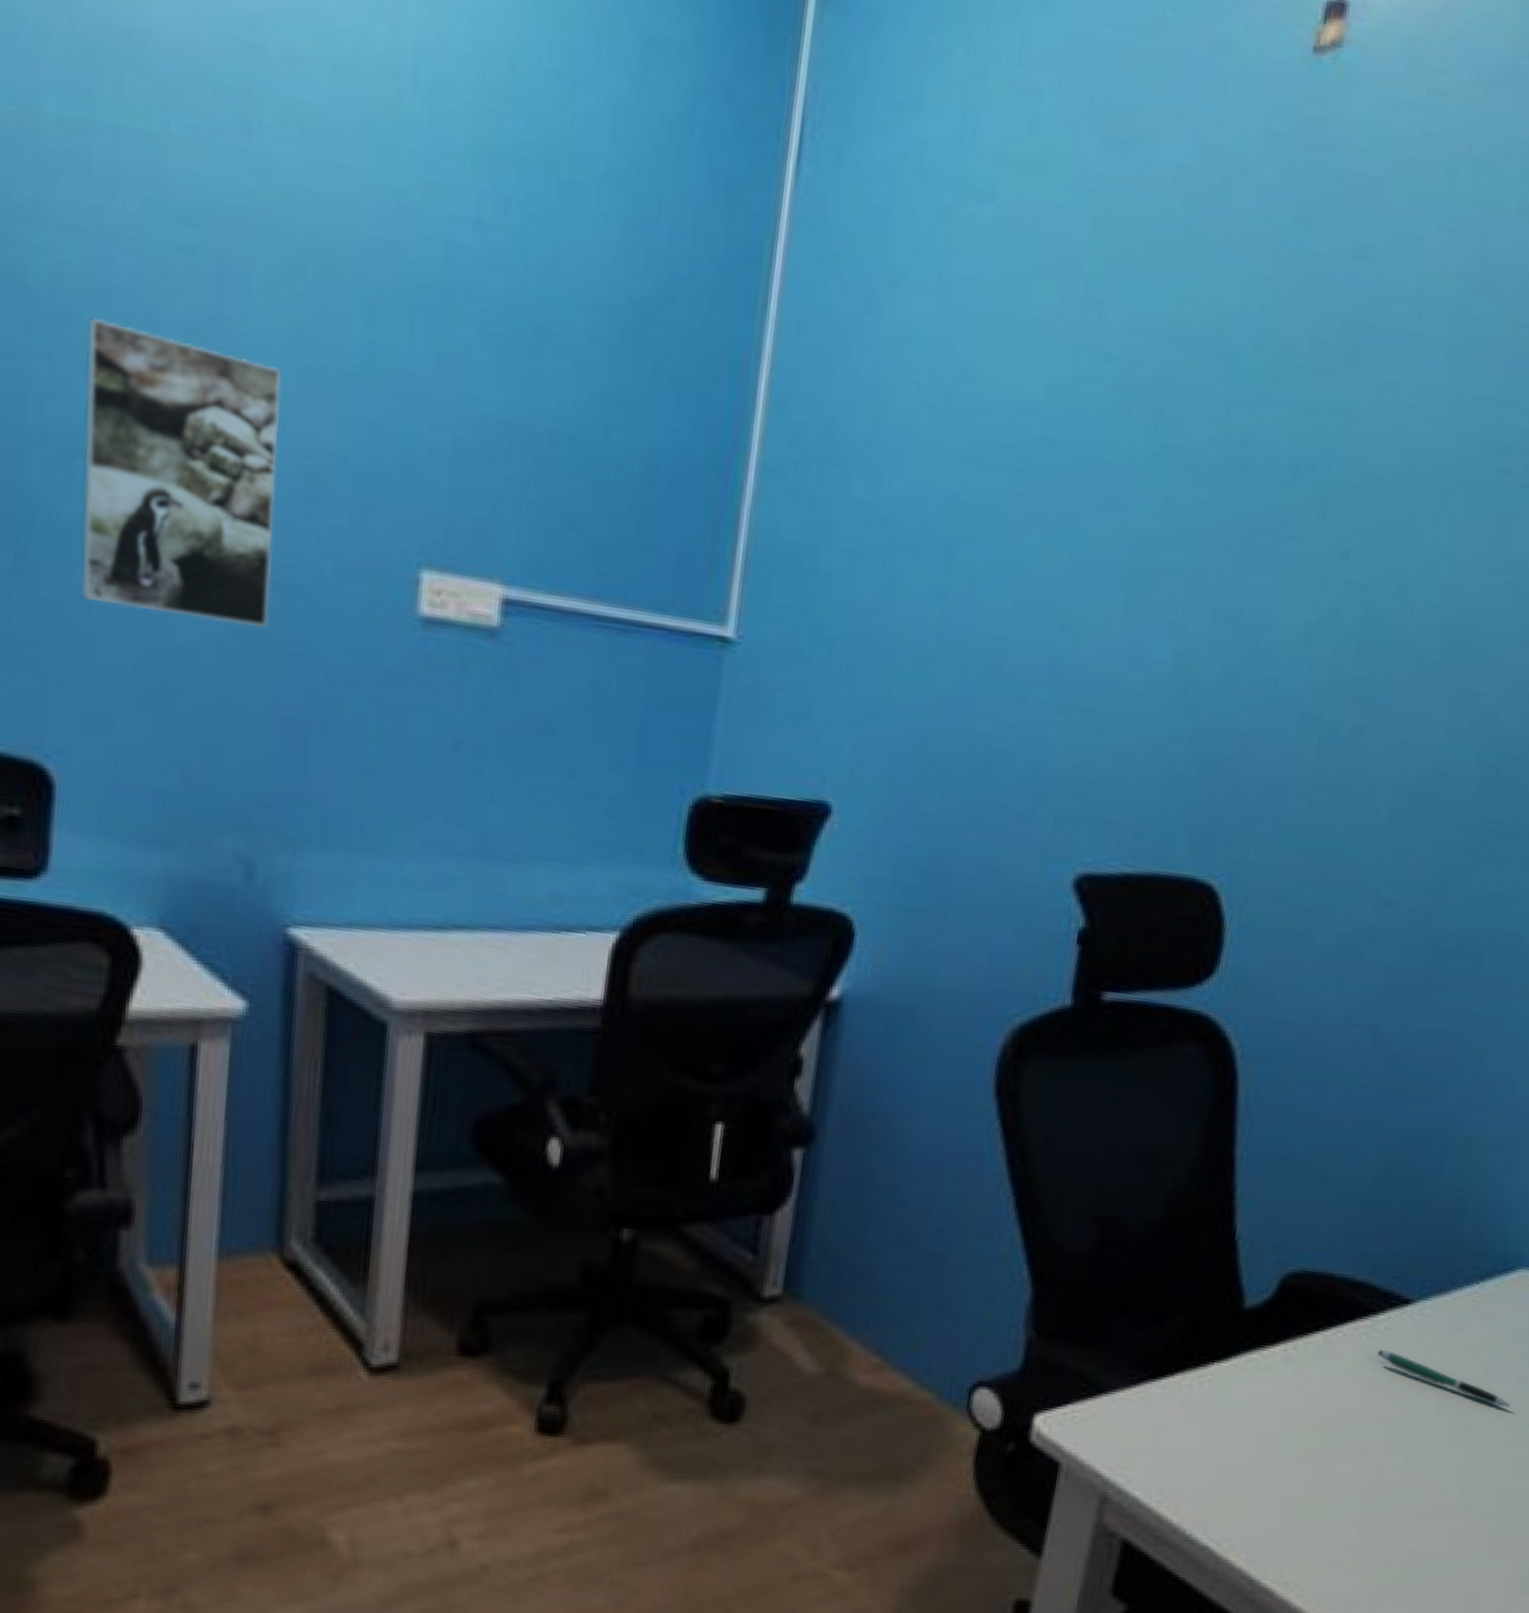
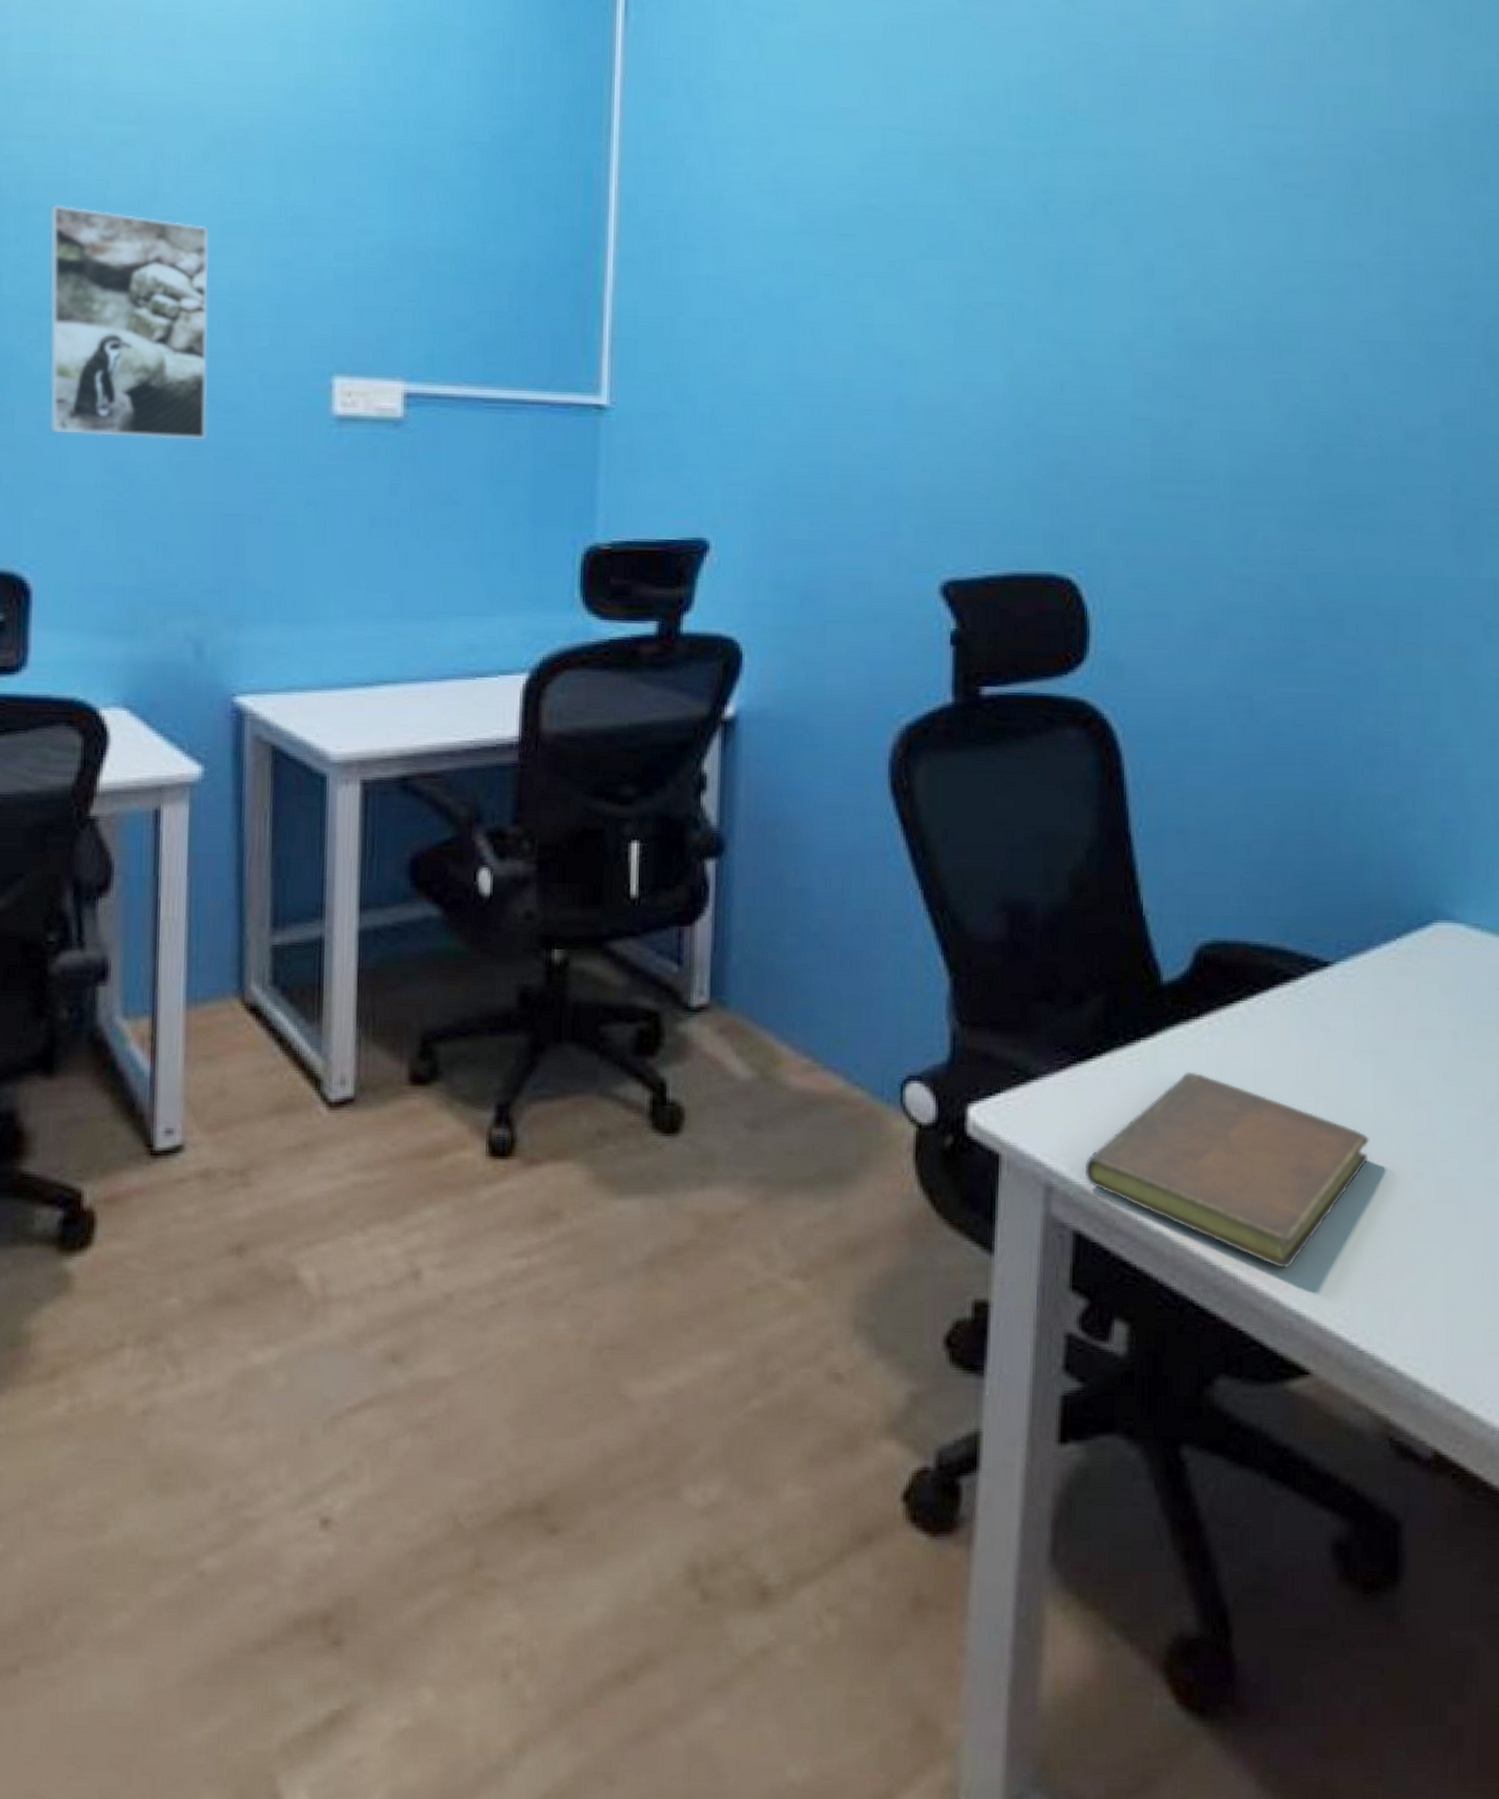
notebook: none [1140,1396,1421,1586] -> present [1084,1071,1370,1268]
pen: present [1377,1349,1511,1408] -> none [1304,1014,1451,1066]

